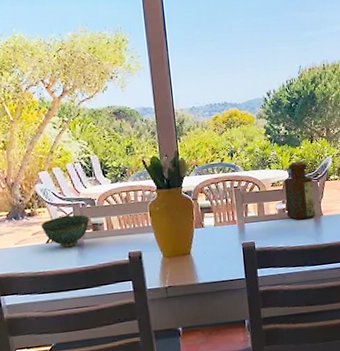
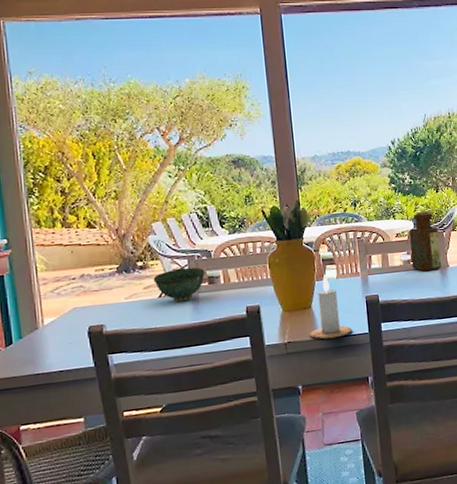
candle: none [188,222,230,284] -> present [309,274,353,340]

